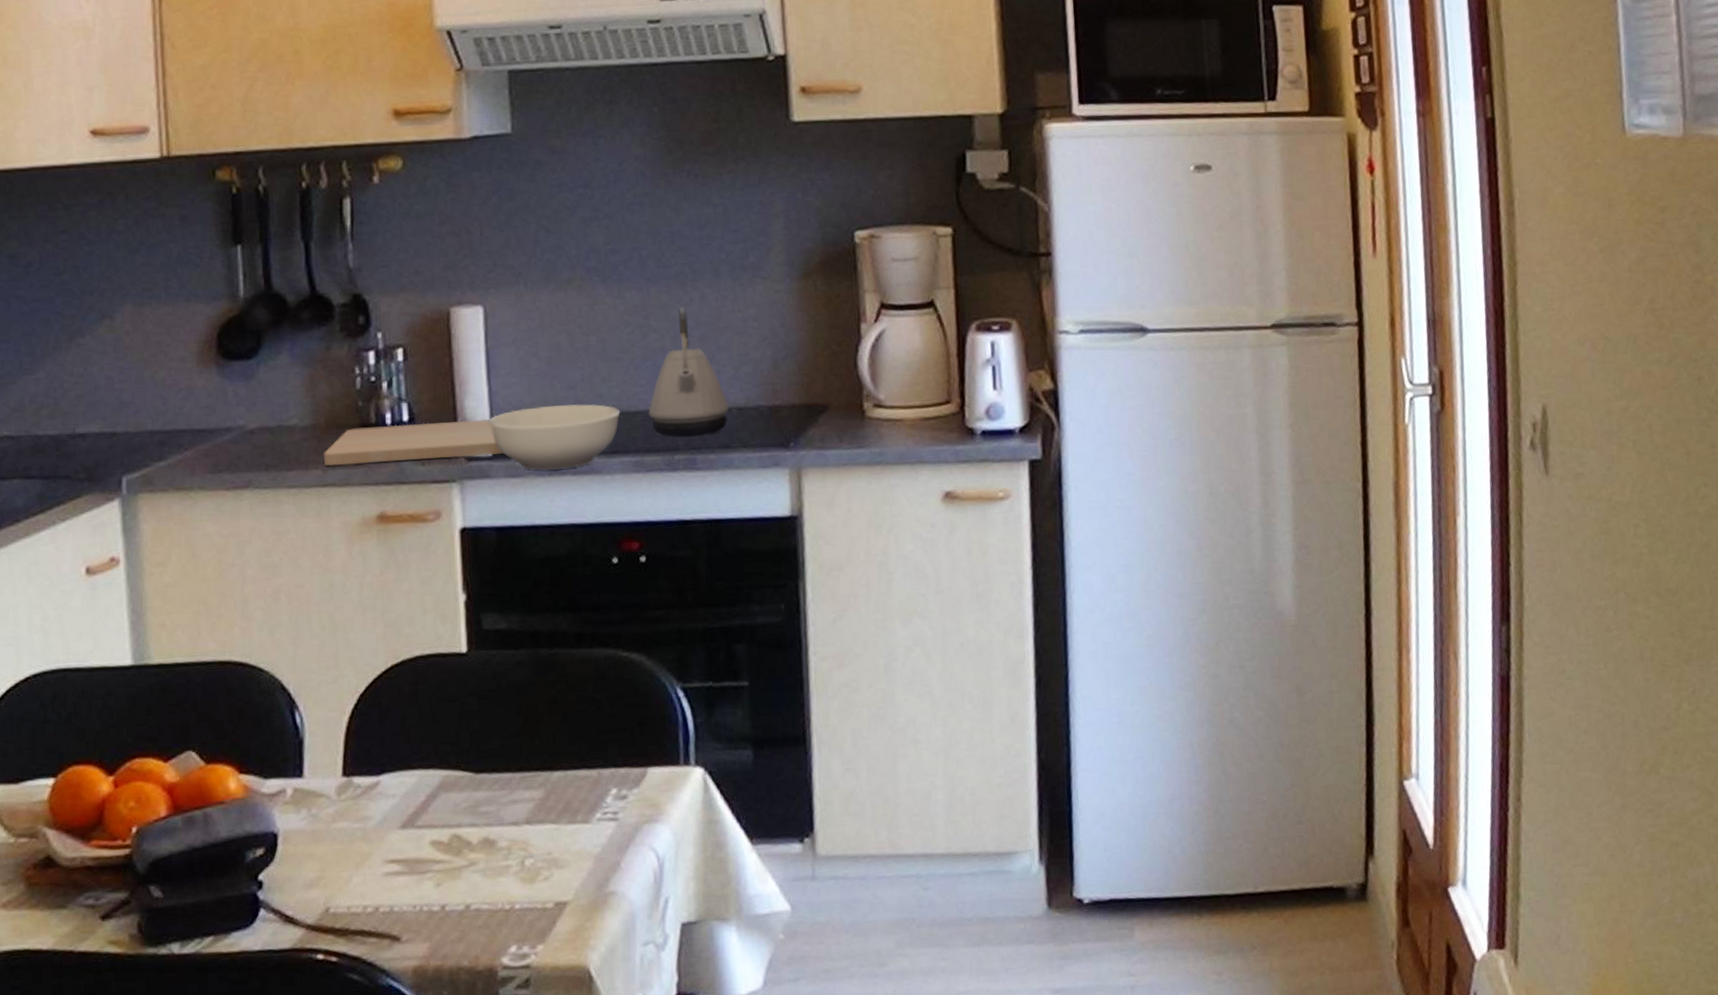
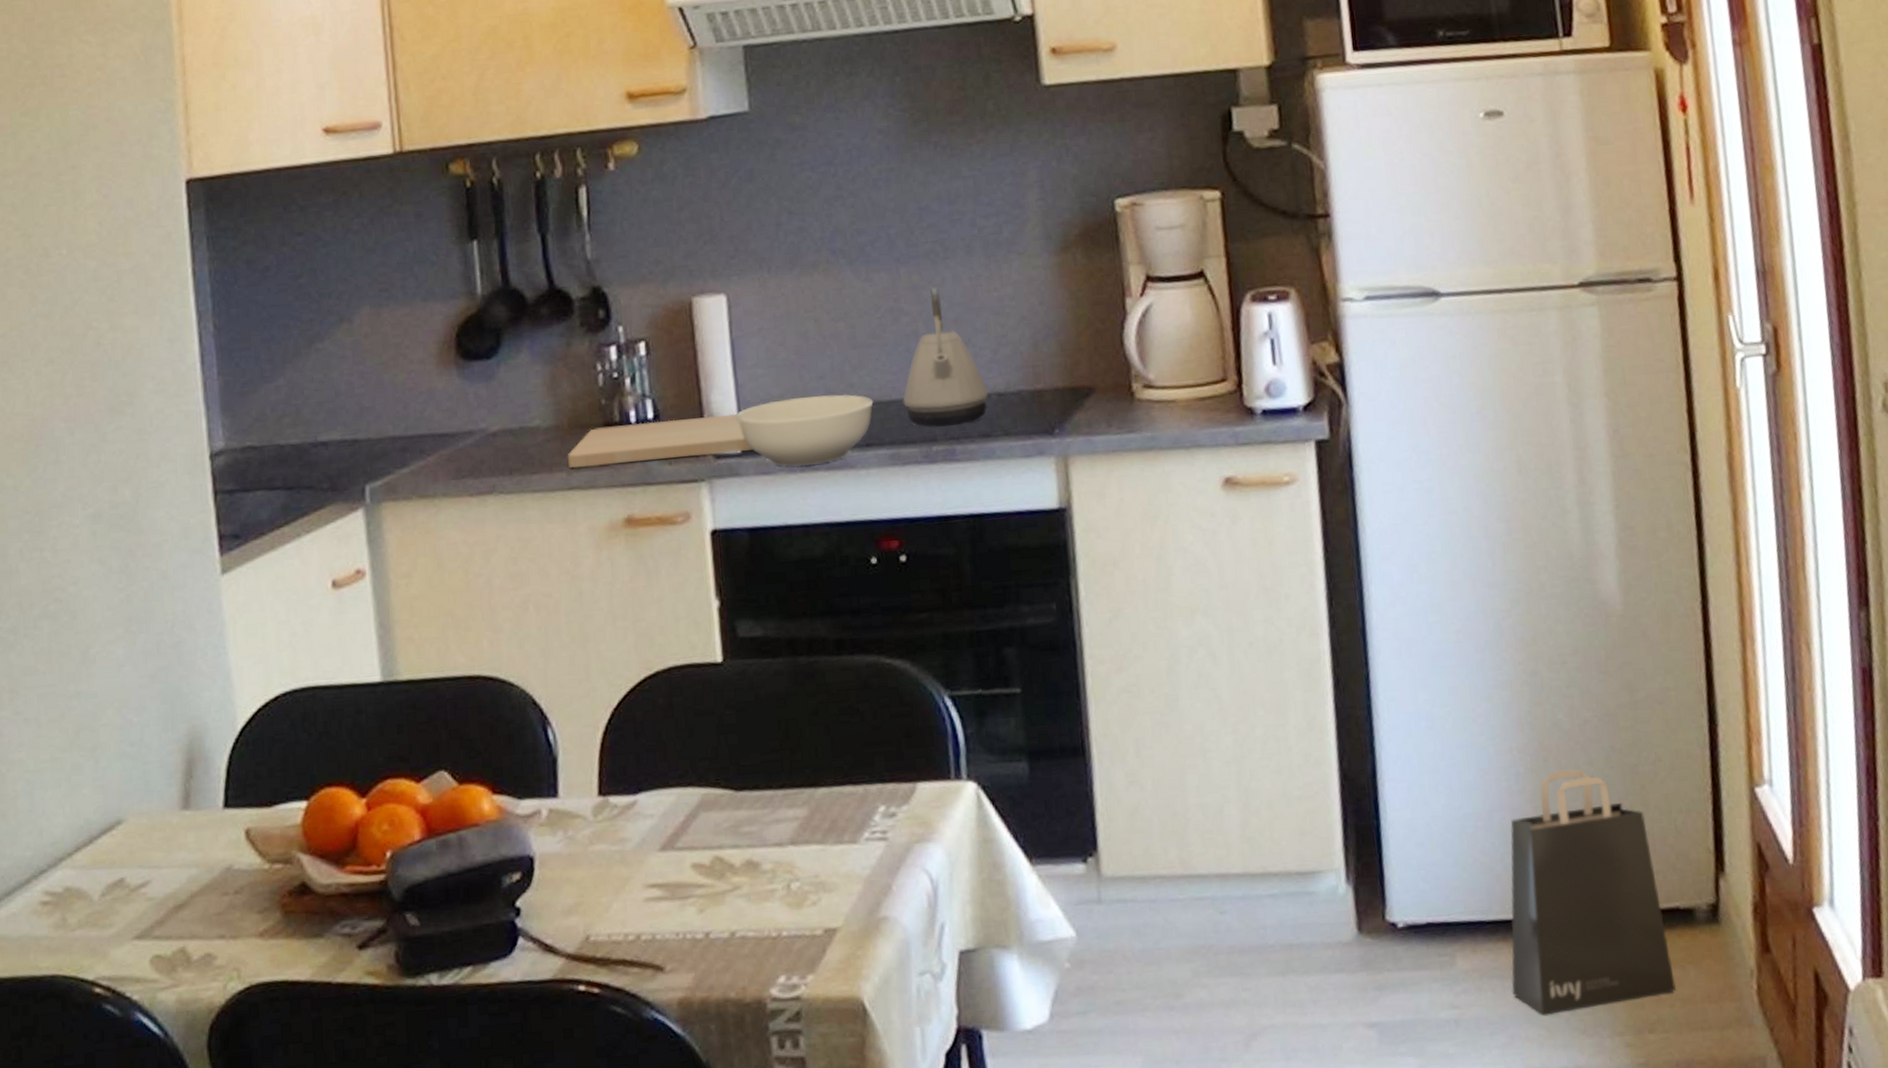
shopping bag: none [1182,762,1327,982] -> present [1510,769,1677,1015]

